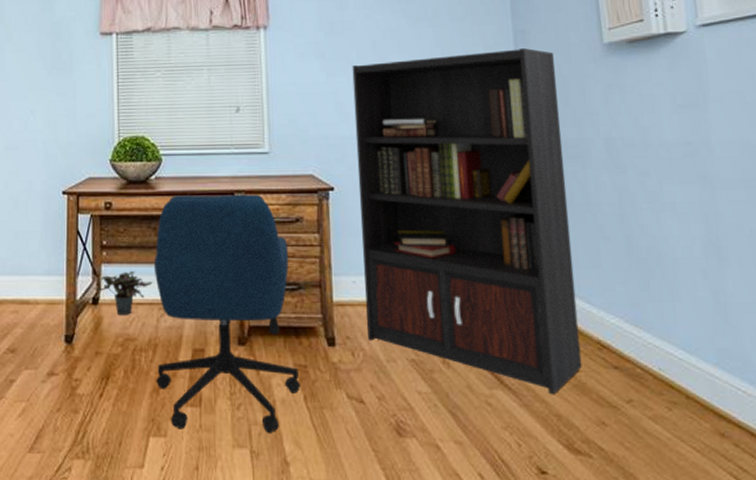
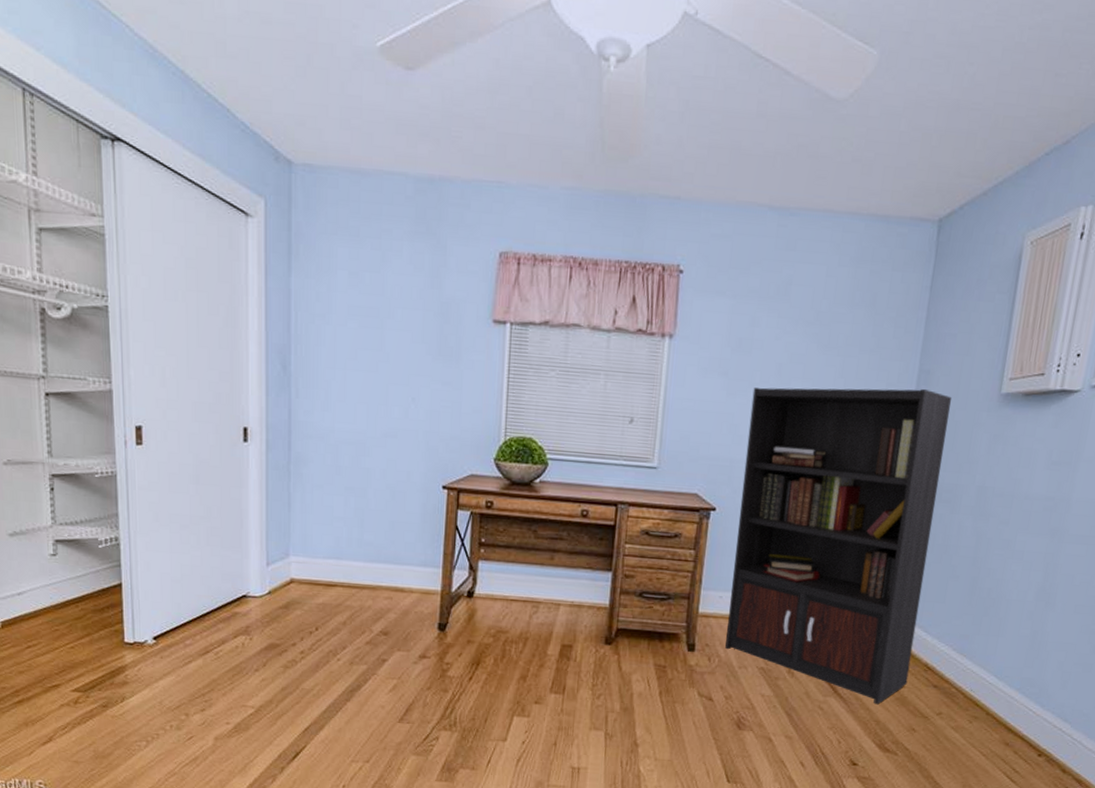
potted plant: present [94,271,153,315] -> none [470,569,528,610]
office chair: present [153,194,302,432] -> none [524,501,663,719]

